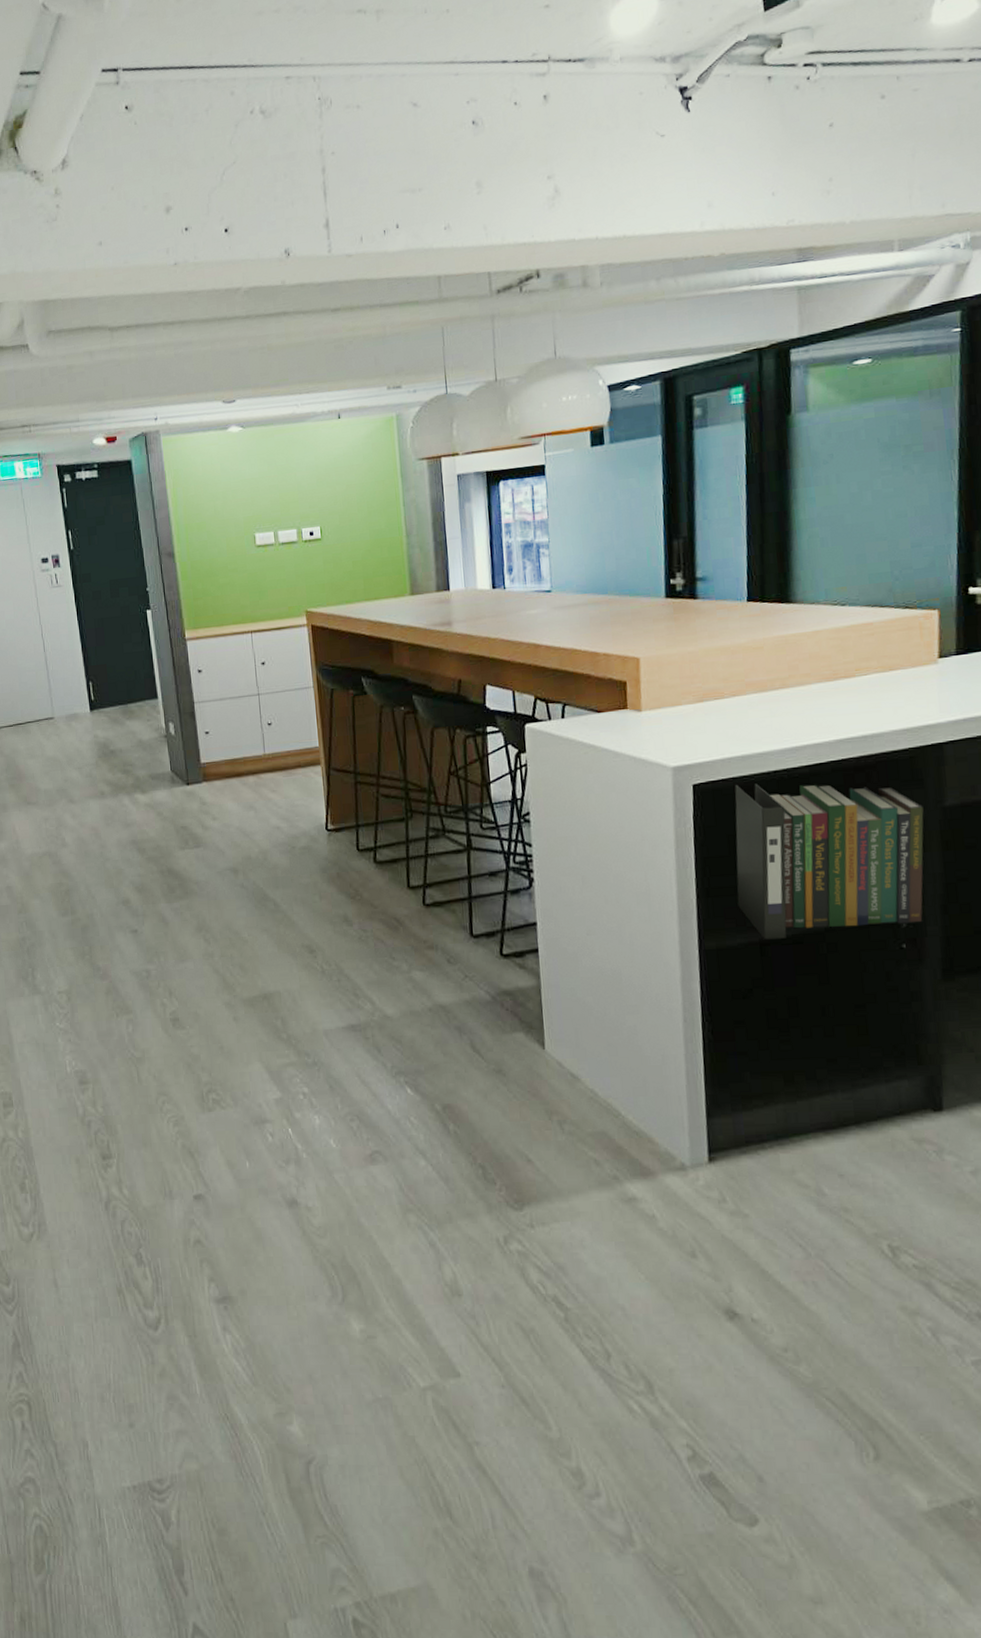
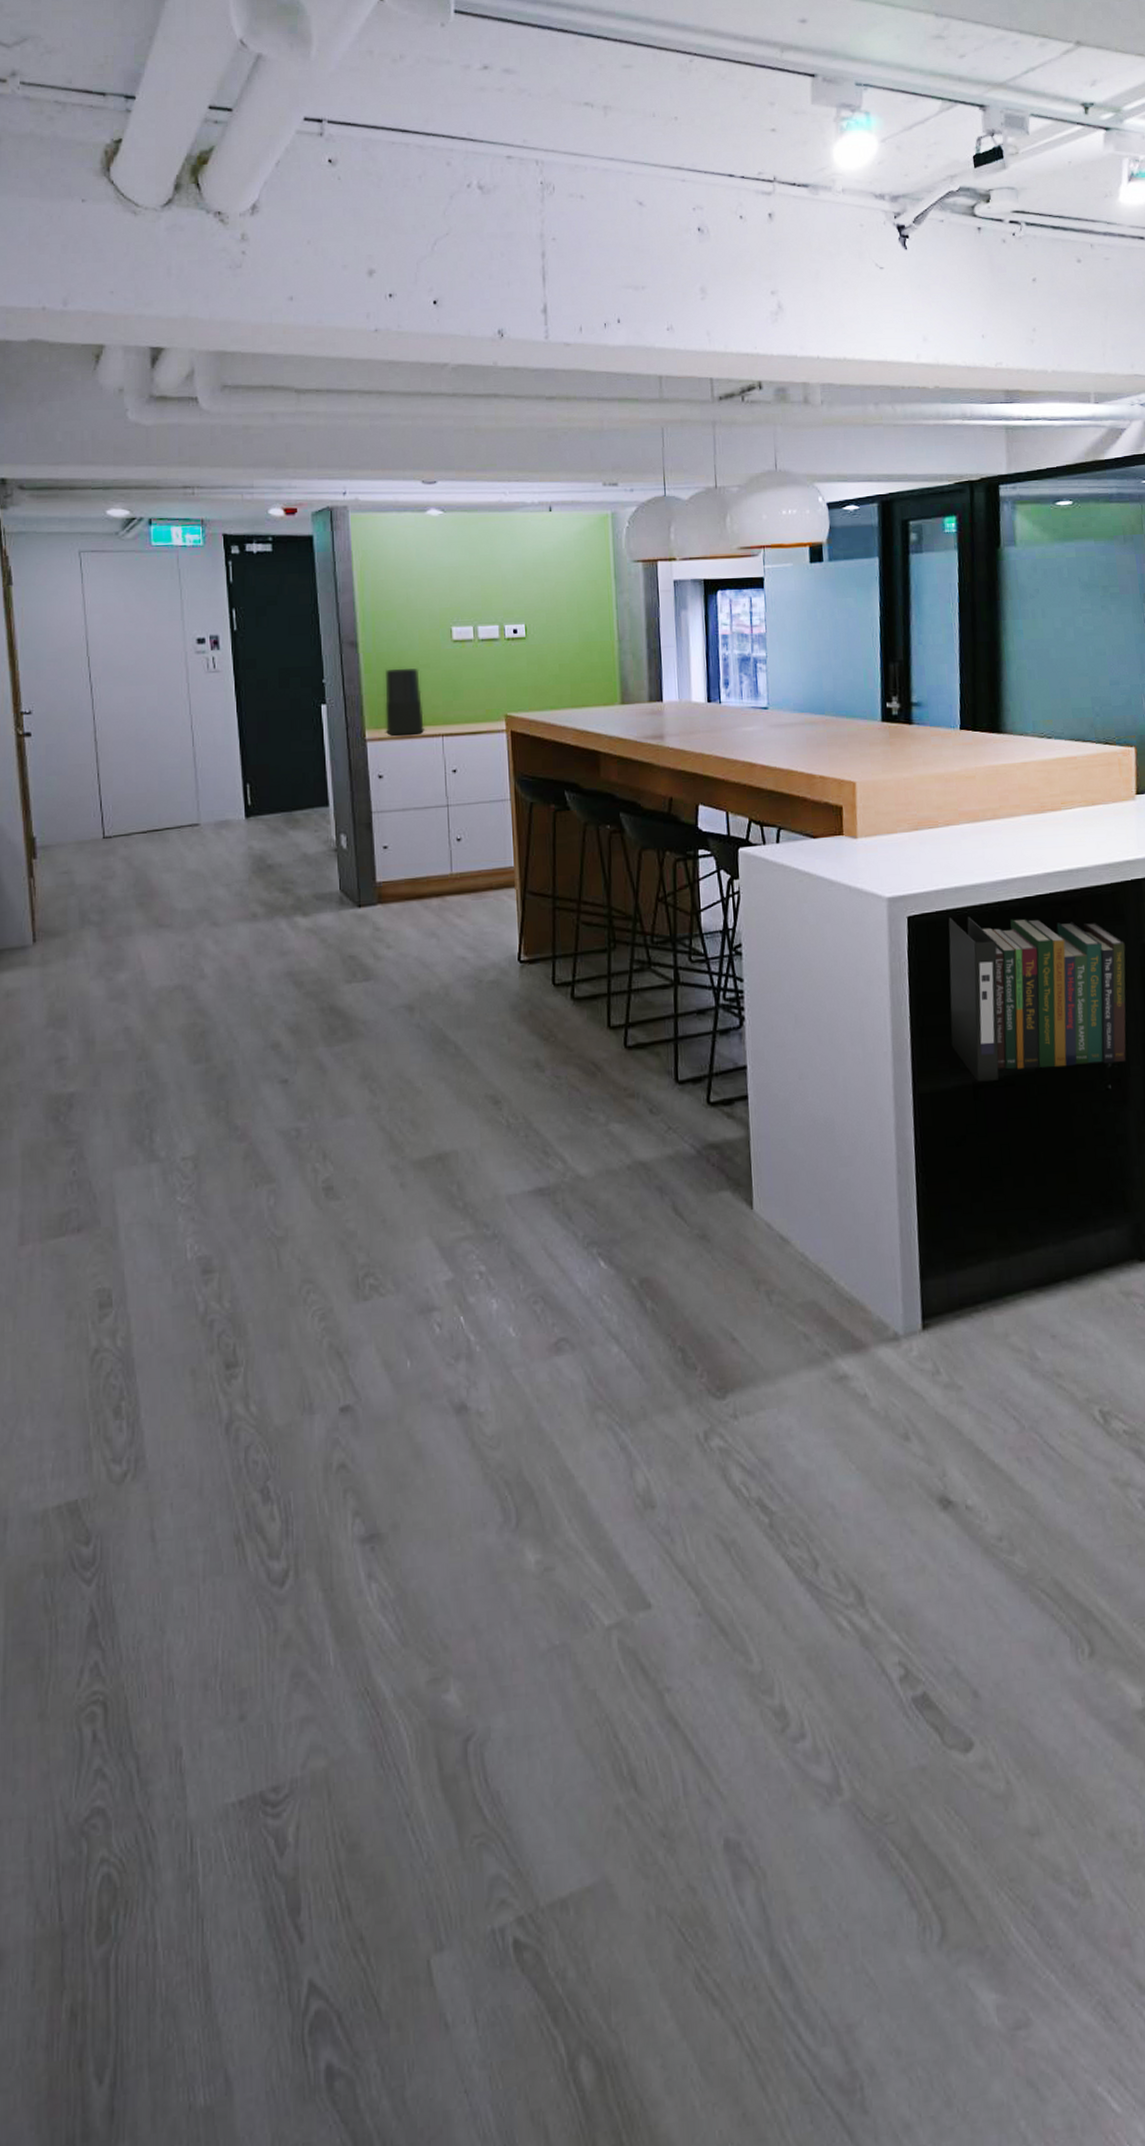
vase: none [199,573,235,636] -> present [385,668,424,737]

